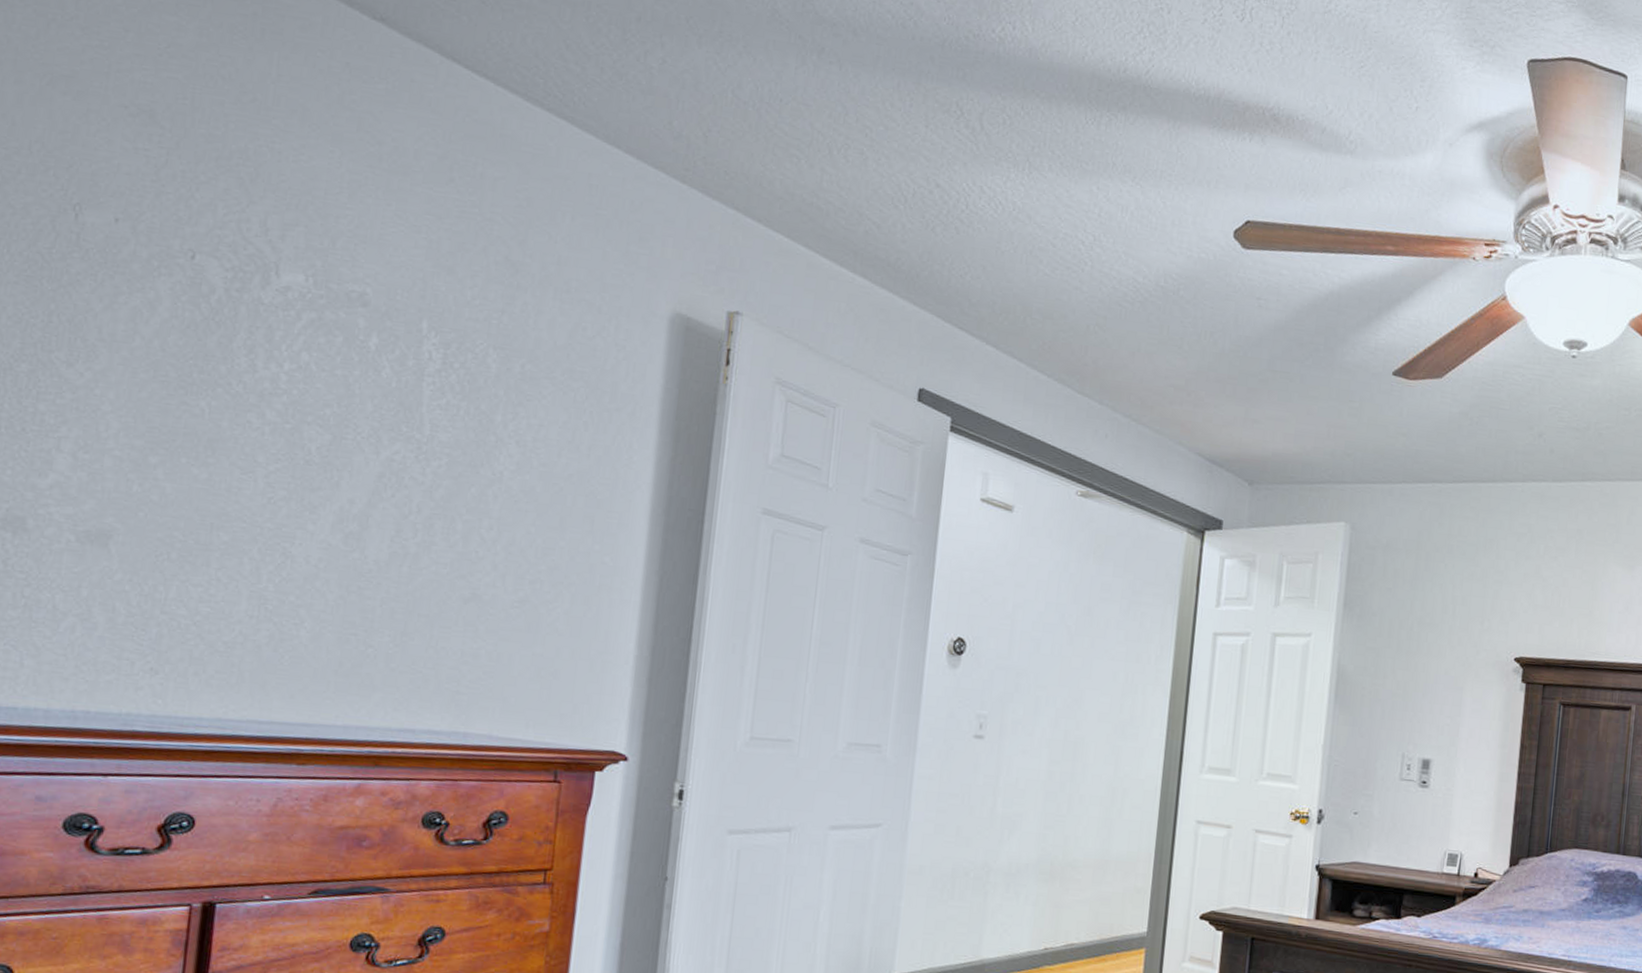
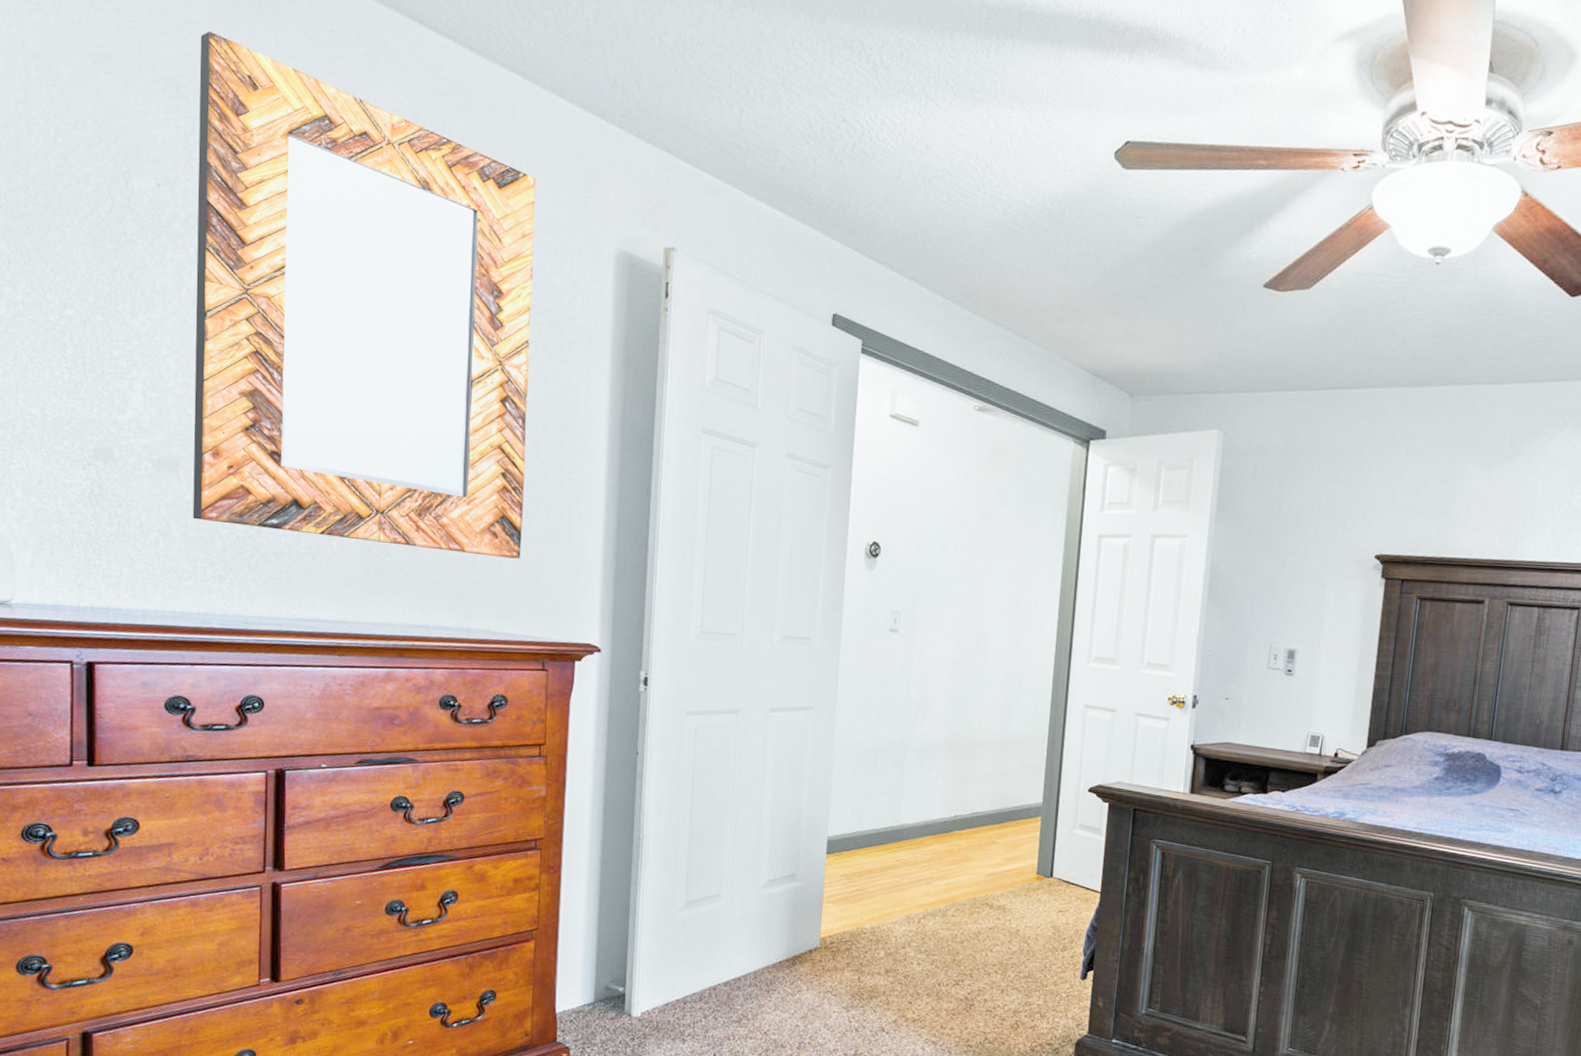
home mirror: none [122,55,580,653] -> present [192,30,536,559]

